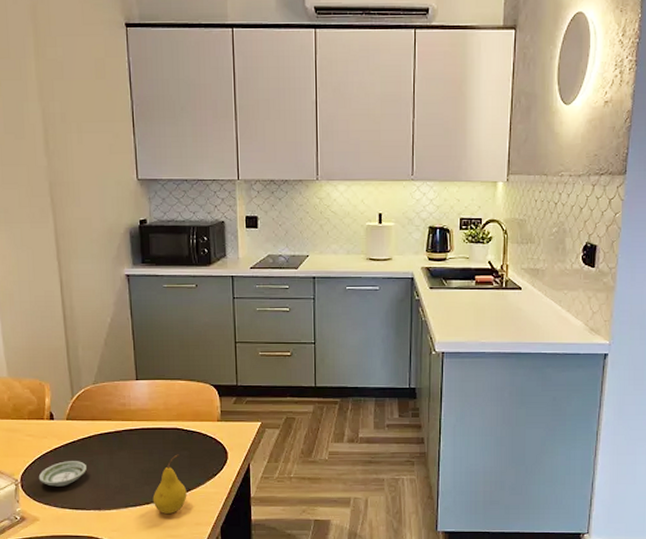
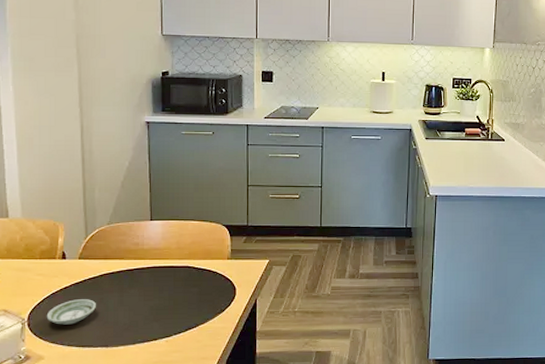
fruit: present [152,454,187,514] -> none [160,291,195,349]

